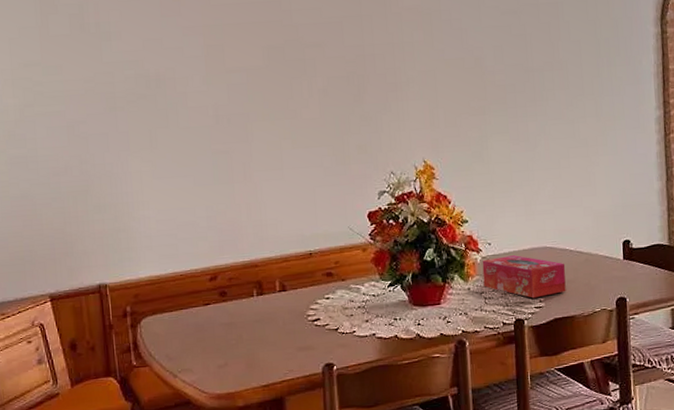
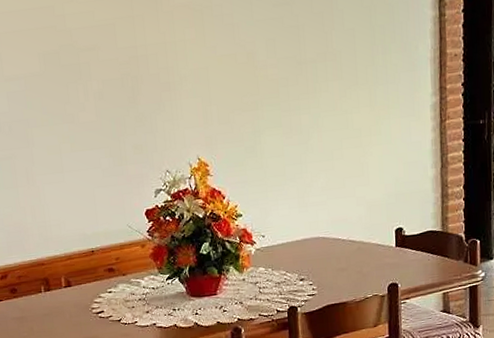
tissue box: present [482,255,566,299] -> none [256,246,339,287]

